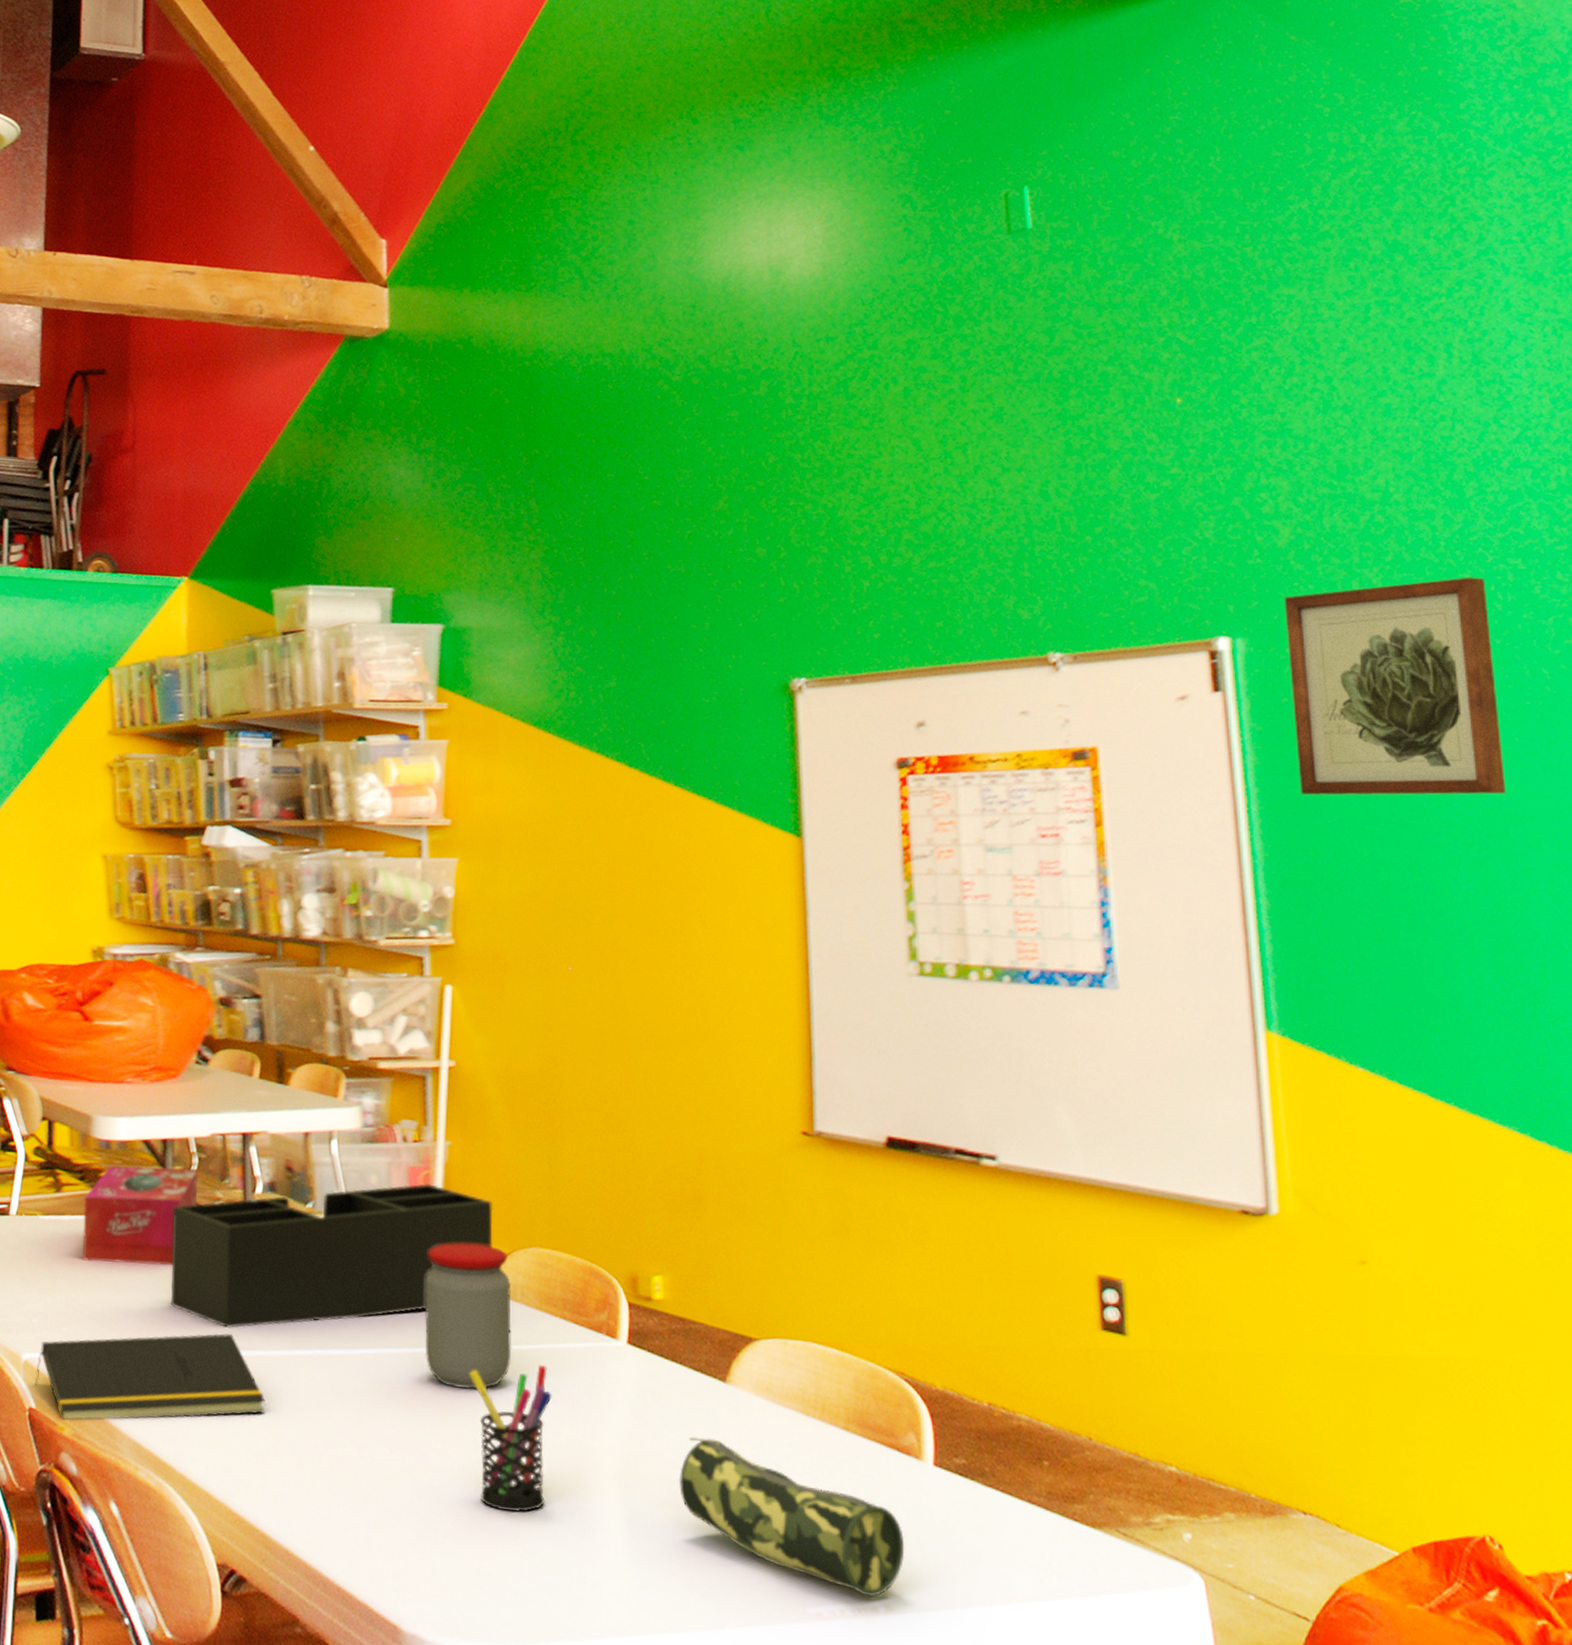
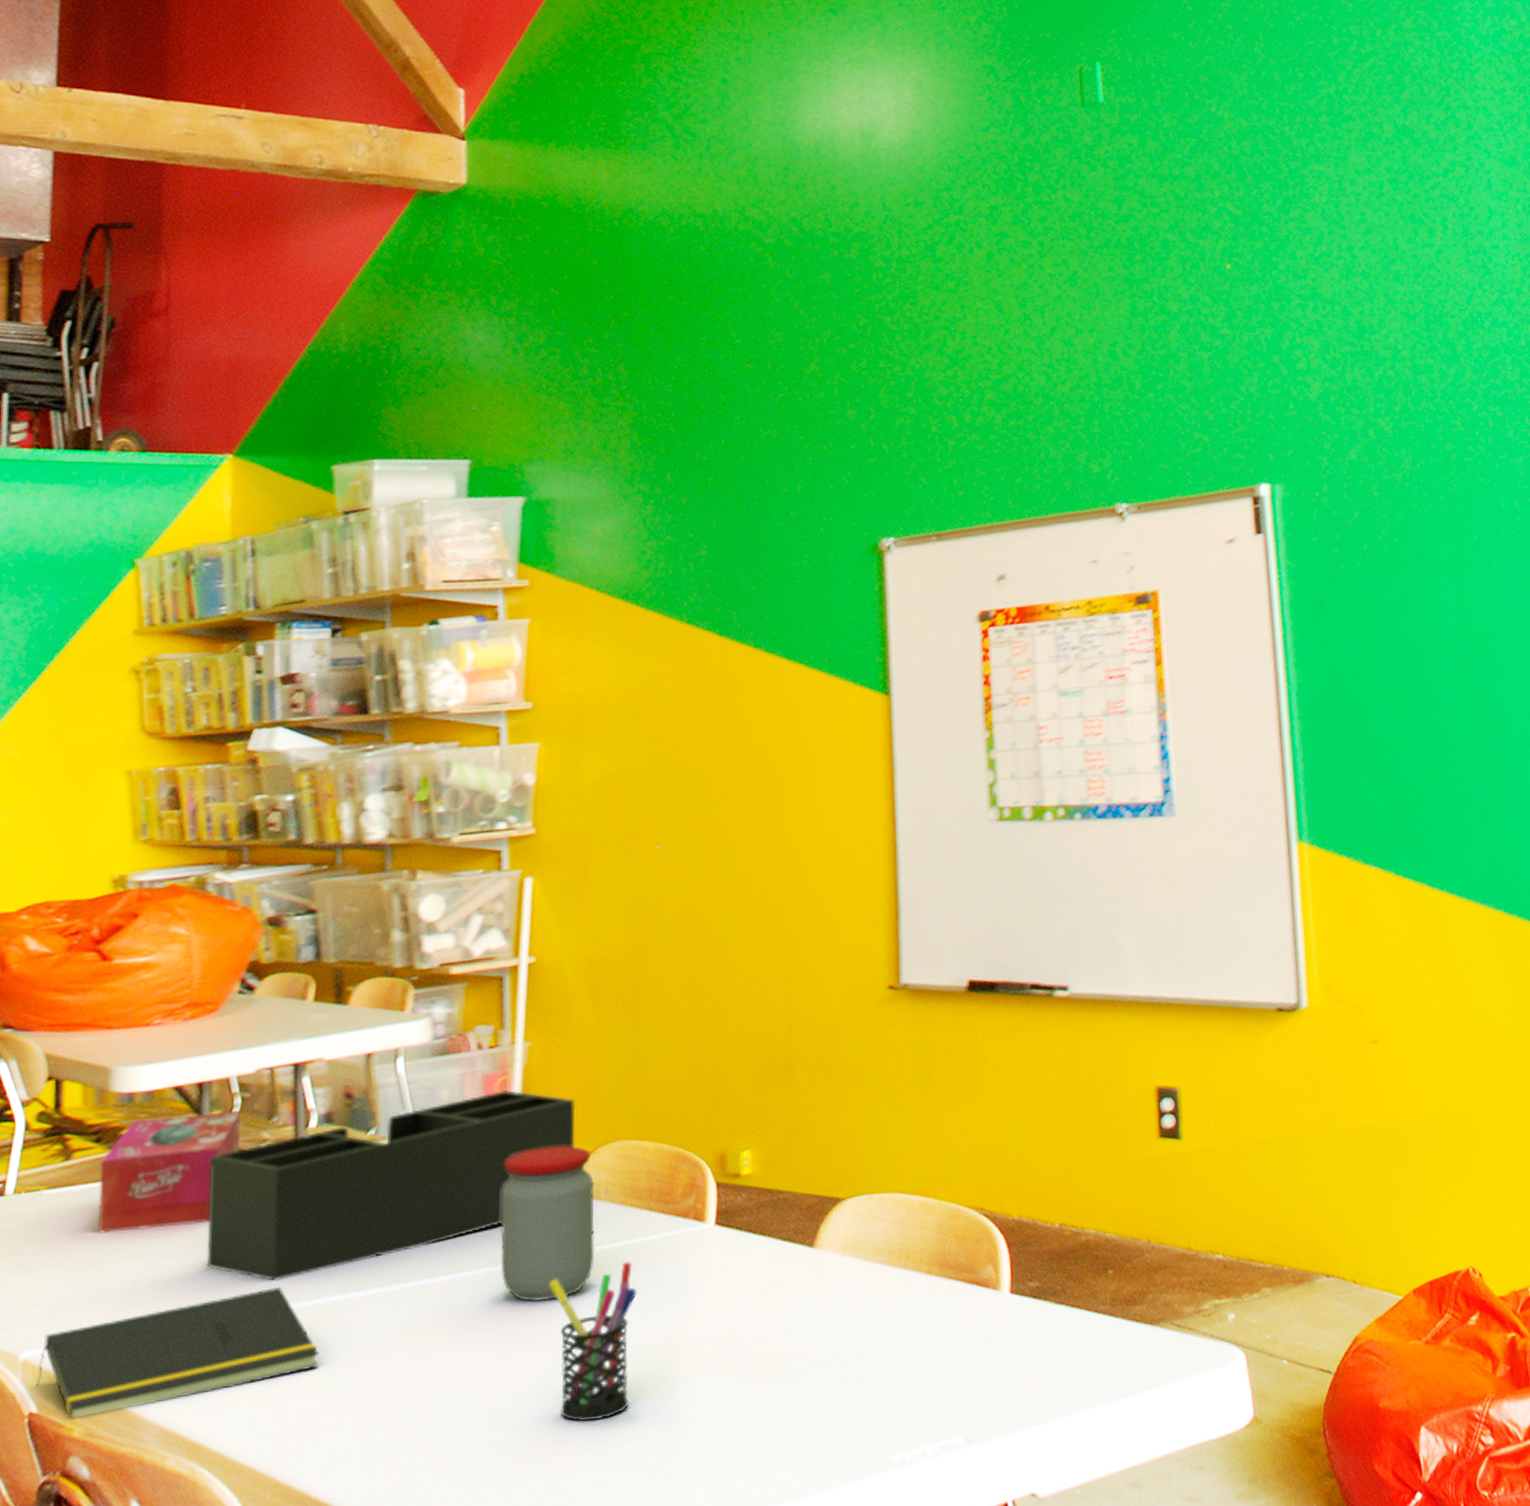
pencil case: present [678,1436,905,1597] -> none [766,1306,983,1433]
wall art: present [1284,577,1507,796] -> none [1314,423,1487,624]

